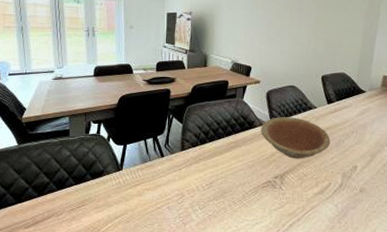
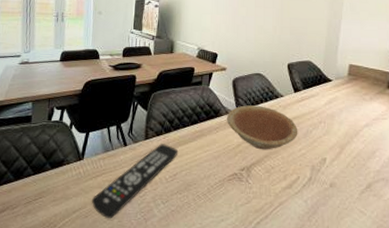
remote control: none [132,154,214,224] -> present [91,144,179,219]

